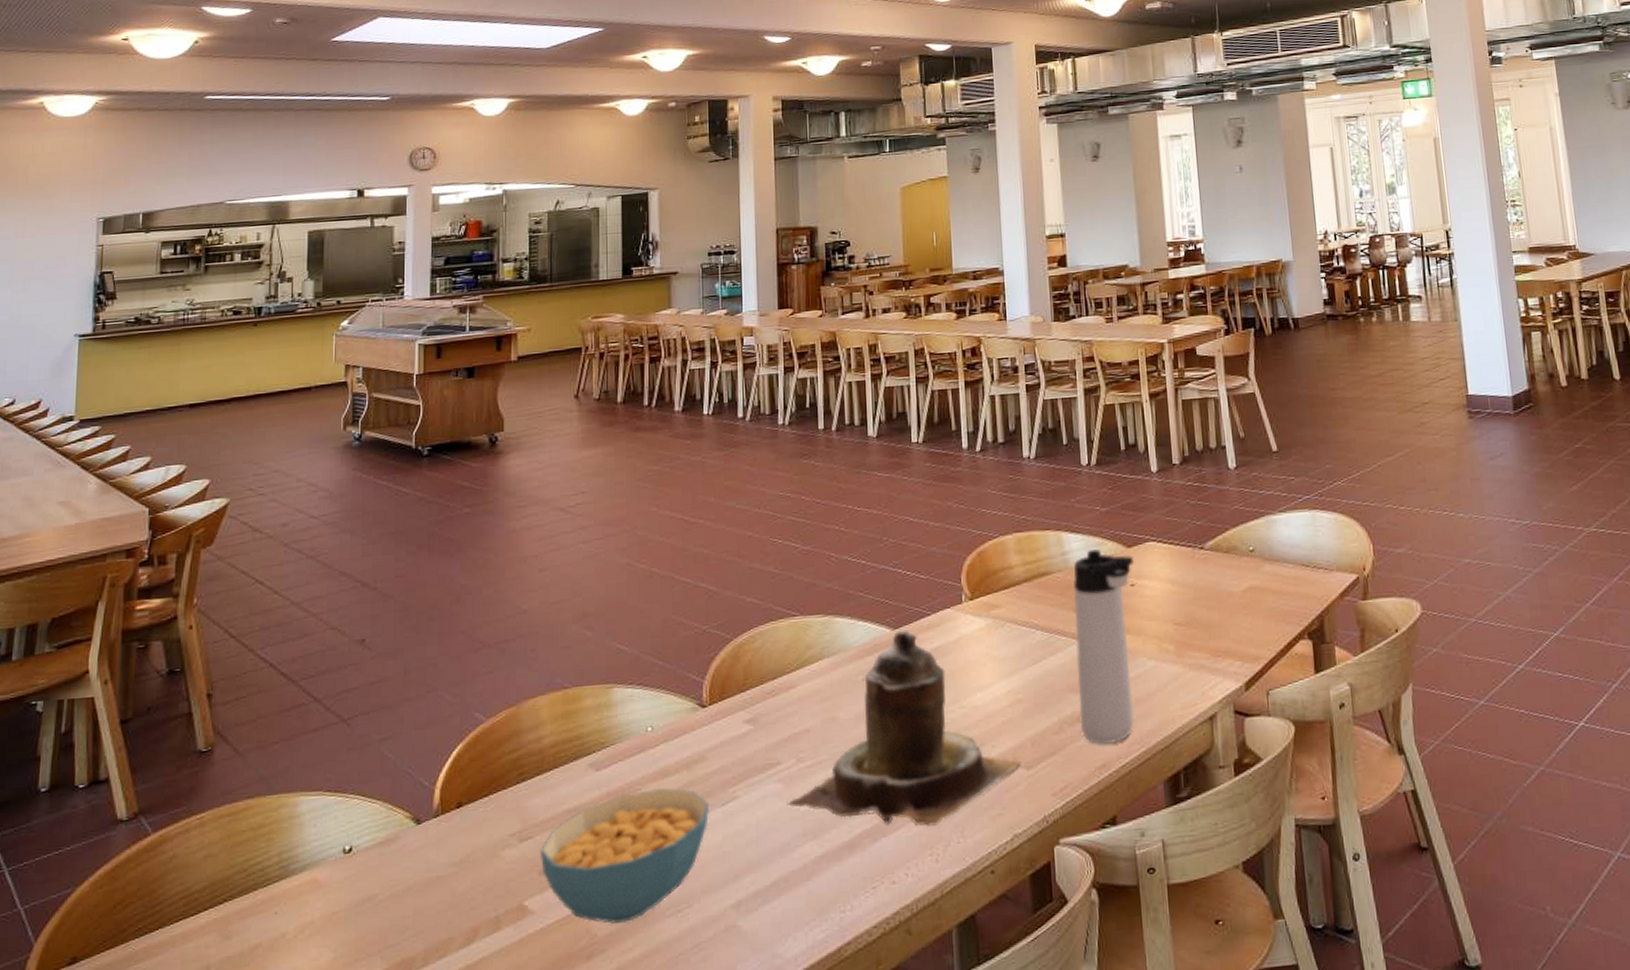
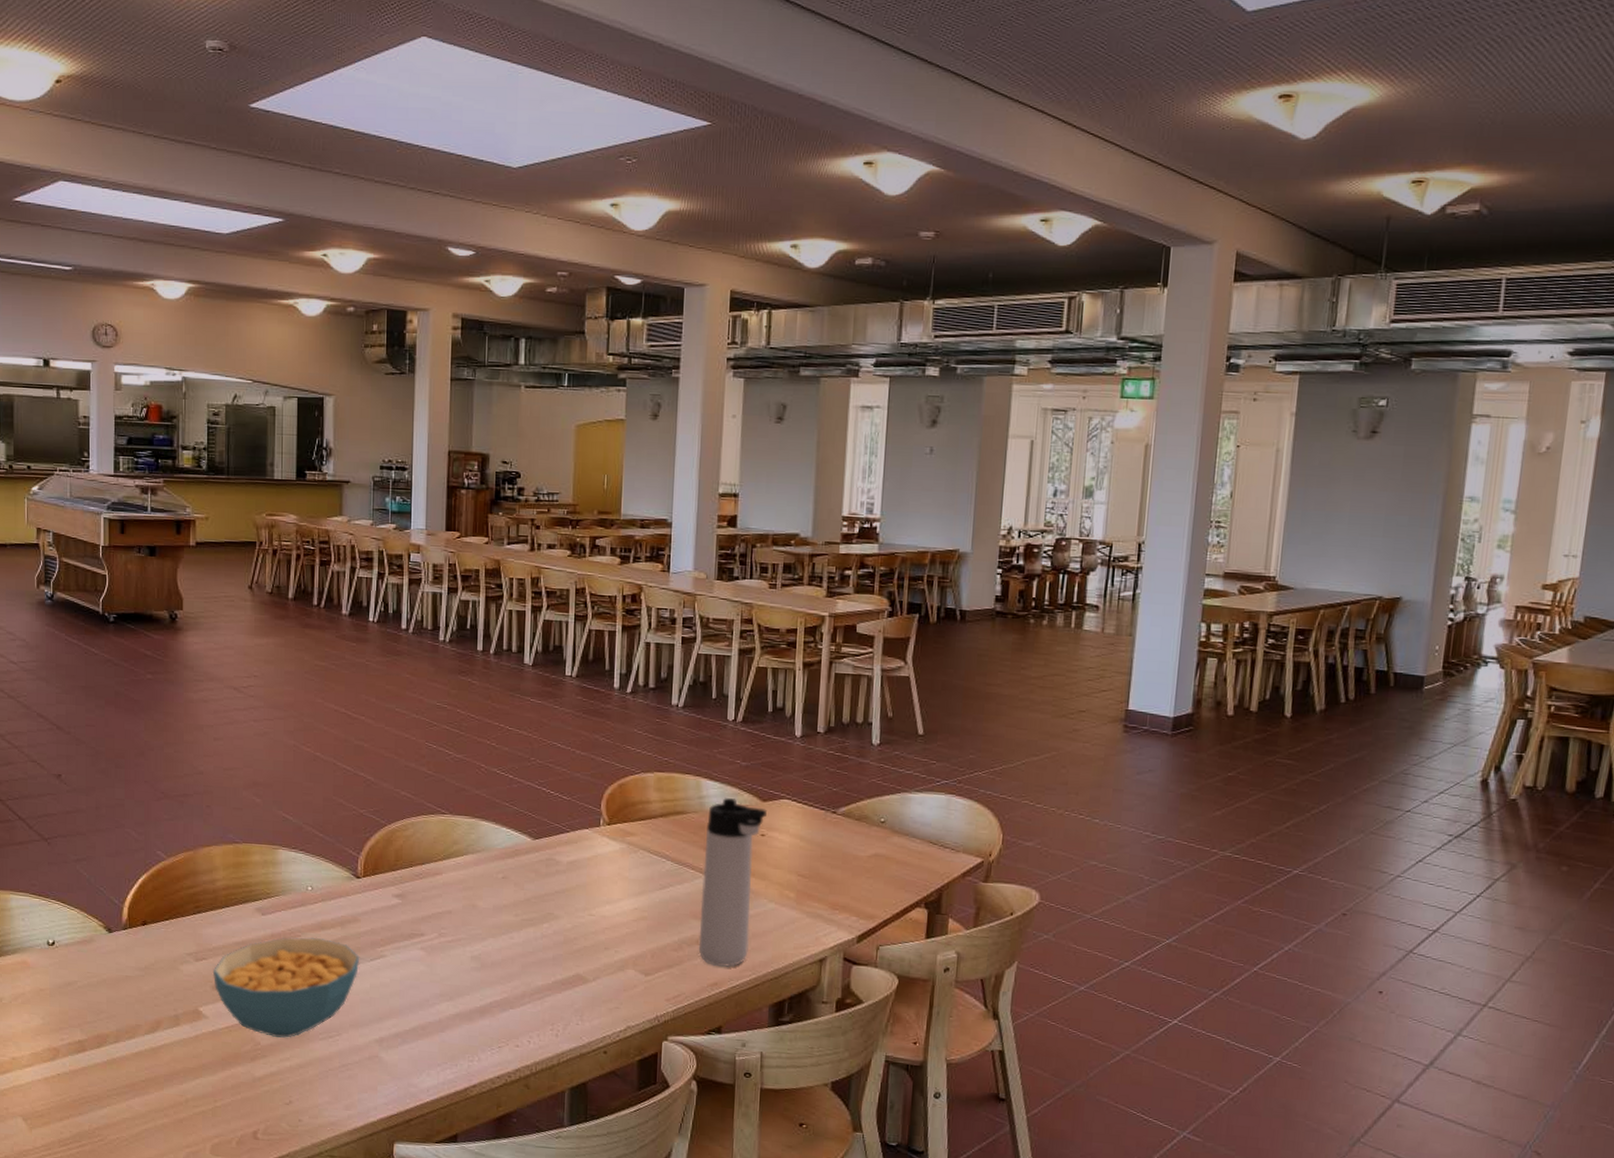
teapot: present [787,628,1022,827] -> none [428,840,641,1009]

